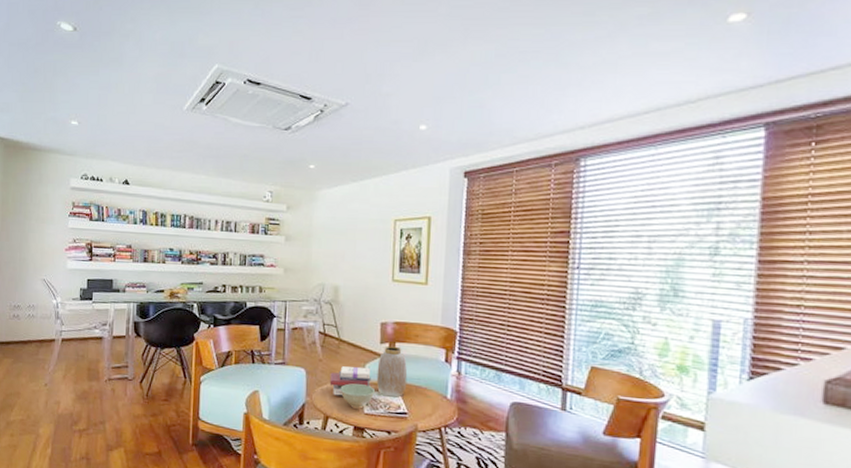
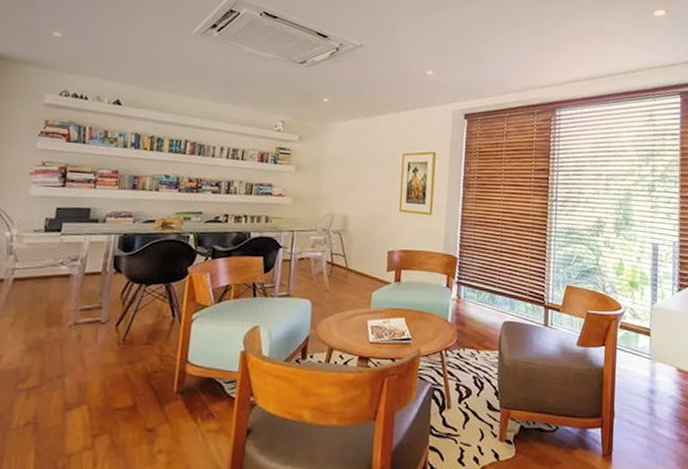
books: present [329,366,371,396] -> none [335,295,377,326]
bowl: present [340,383,376,409] -> none [346,313,381,338]
vase: present [376,345,408,398] -> none [382,273,412,325]

